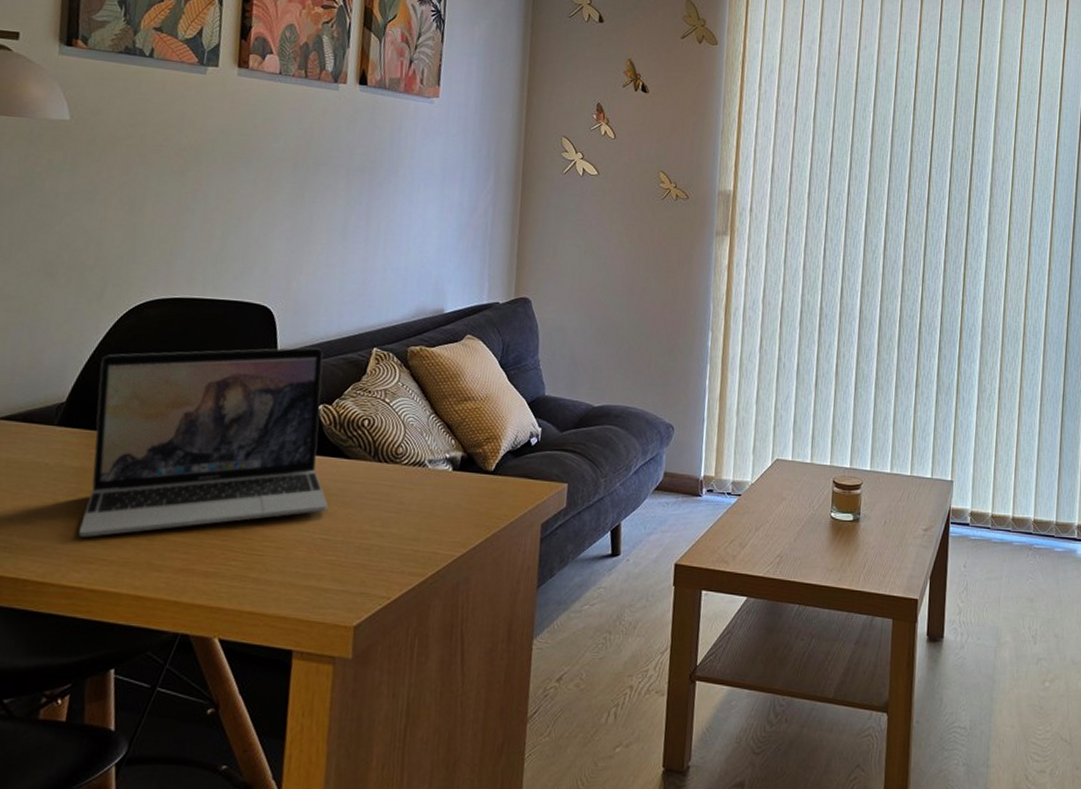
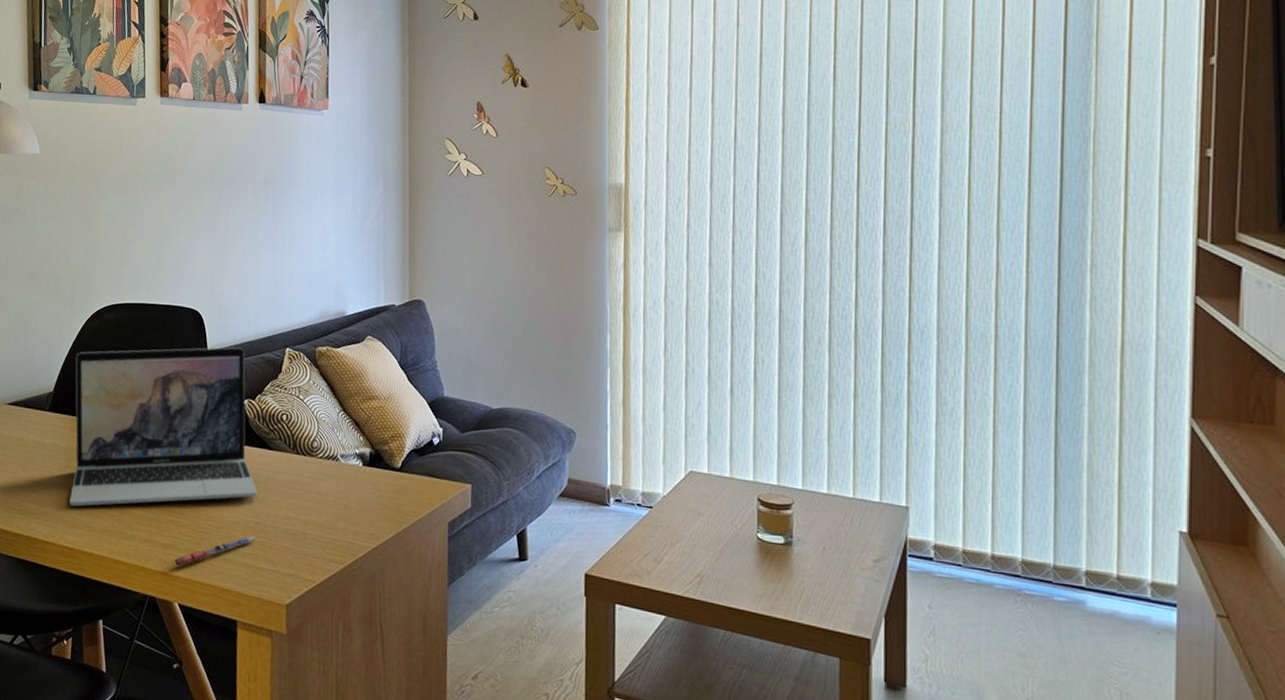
pen: none [215,555,322,596] -> present [173,536,256,566]

